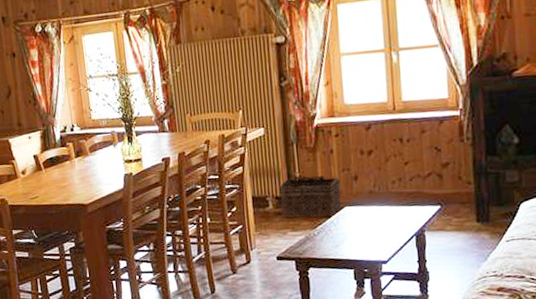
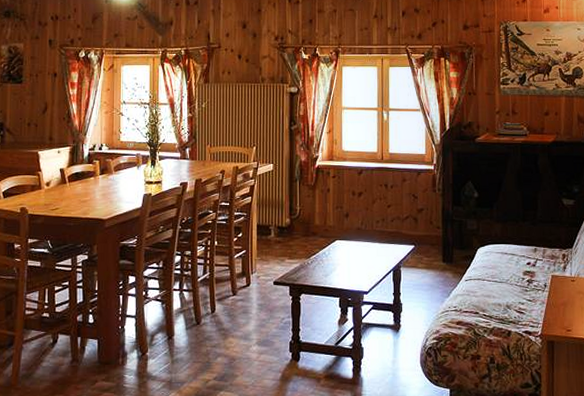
basket: present [278,175,341,218] -> none [280,209,334,248]

